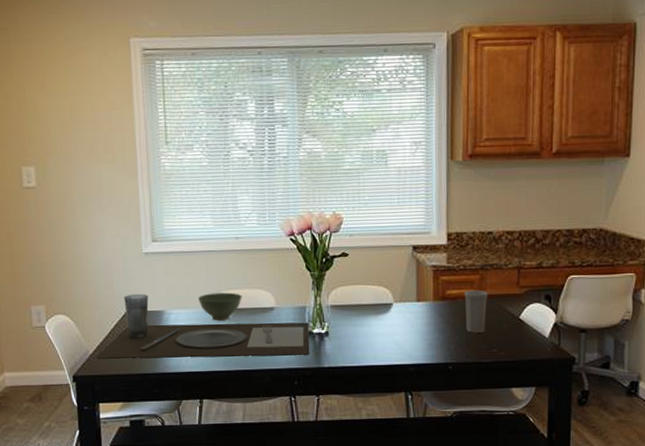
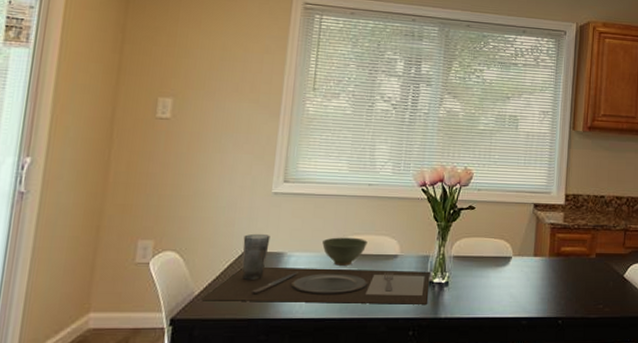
cup: present [464,290,488,333] -> none [576,248,598,289]

